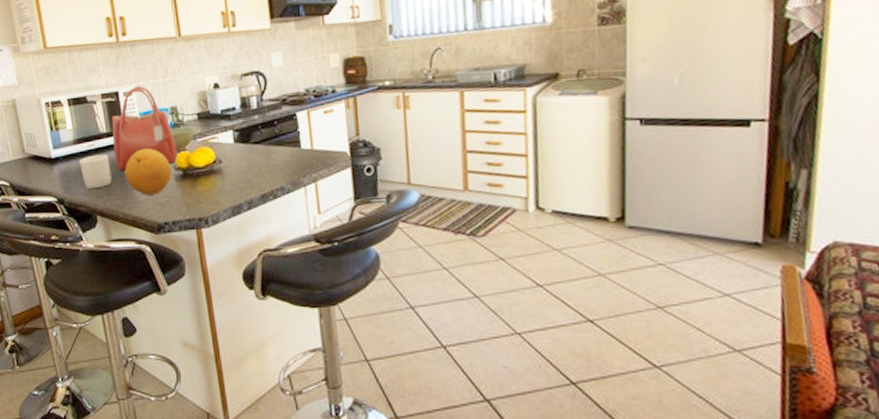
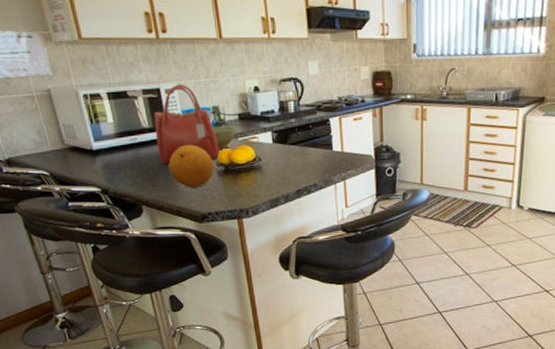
mug: present [80,154,112,190] -> none [122,148,156,181]

